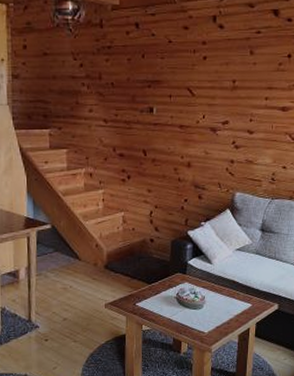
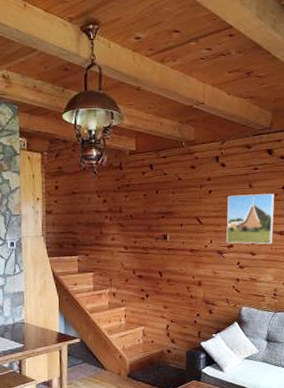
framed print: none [220,63,279,122] -> present [226,194,275,245]

